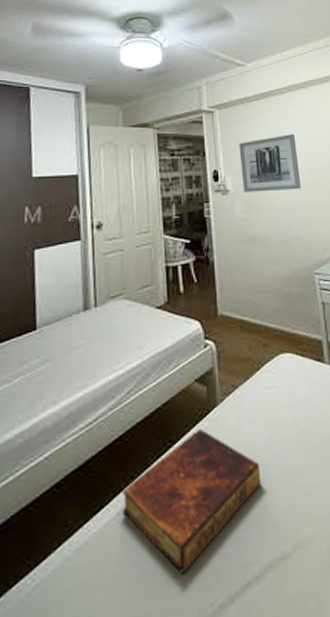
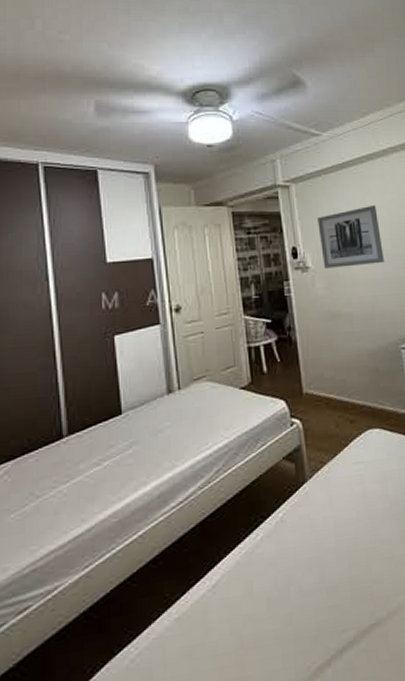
book: present [122,428,261,574] -> none [216,504,353,640]

